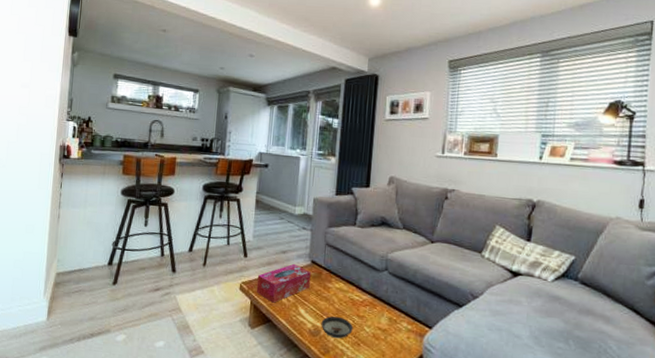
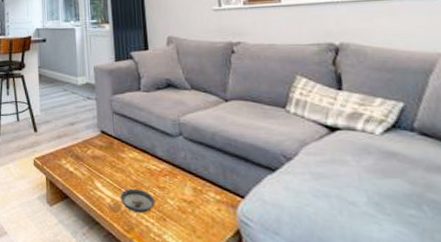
tissue box: present [256,263,311,303] -> none [49,135,103,178]

